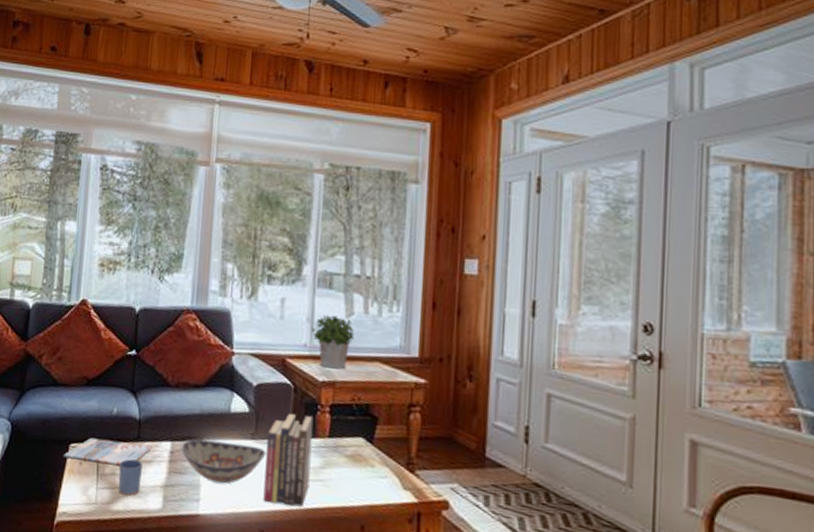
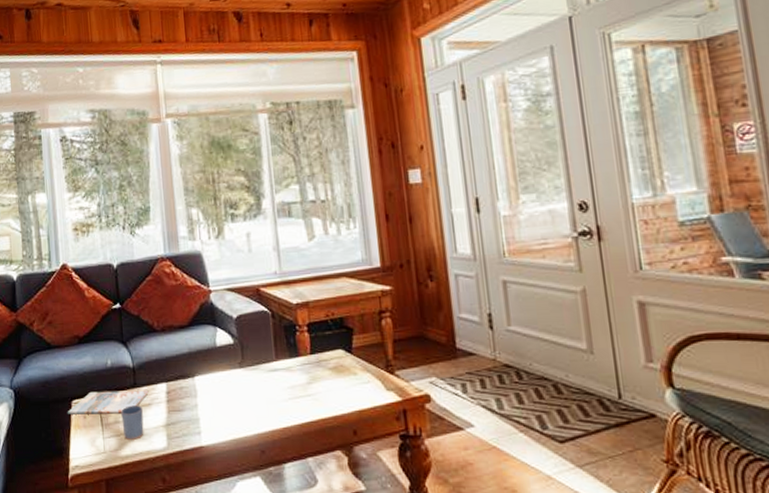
decorative bowl: present [181,439,266,484] -> none [175,374,256,414]
books: present [263,414,314,507] -> none [254,336,300,425]
potted plant: present [311,314,355,370] -> none [278,241,320,291]

